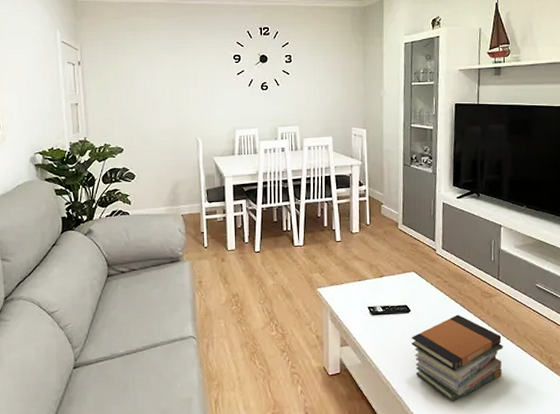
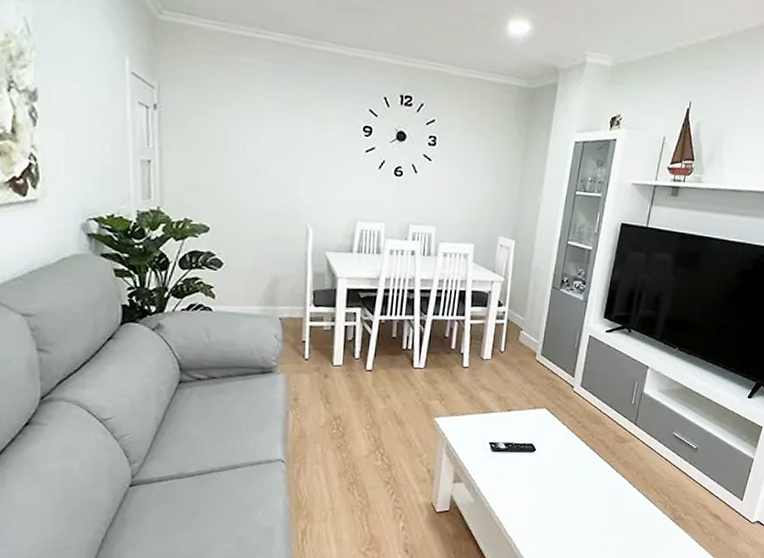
book stack: present [411,314,503,403] -> none [531,458,628,548]

